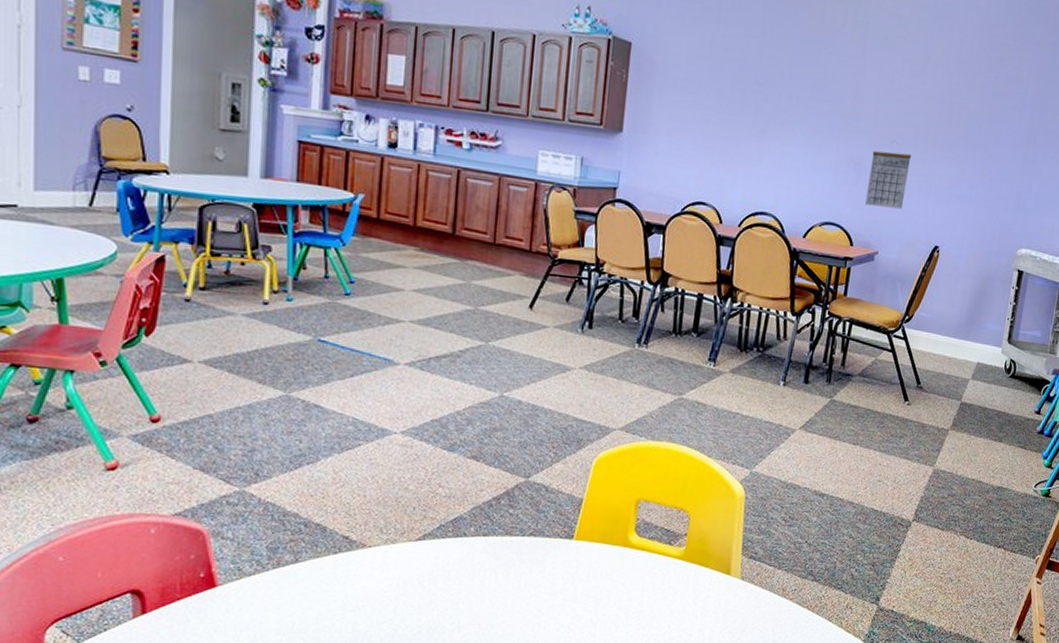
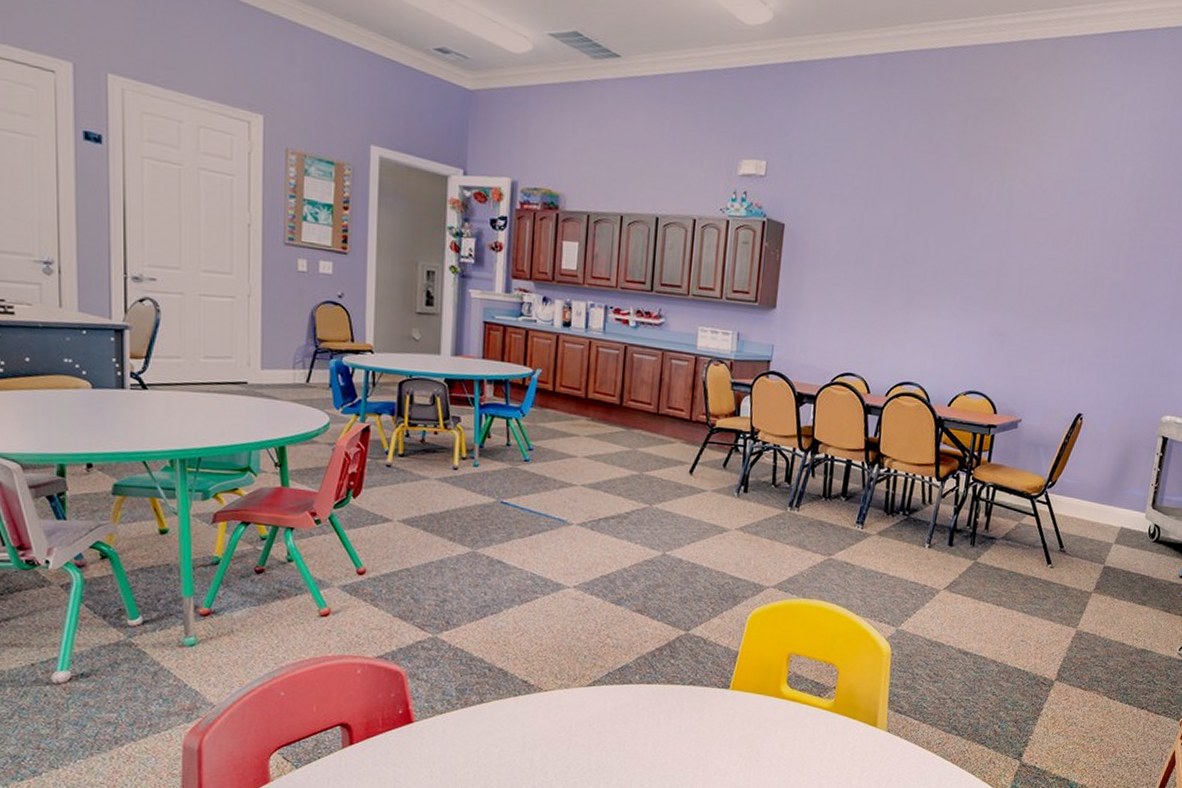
calendar: present [865,140,912,209] -> none [1009,311,1056,378]

